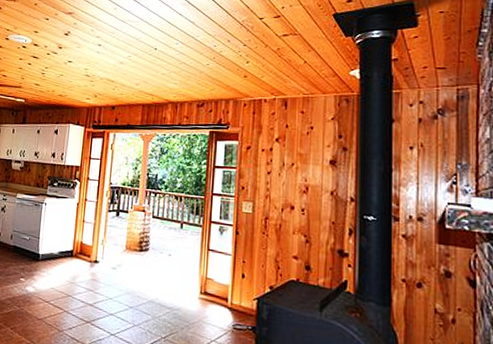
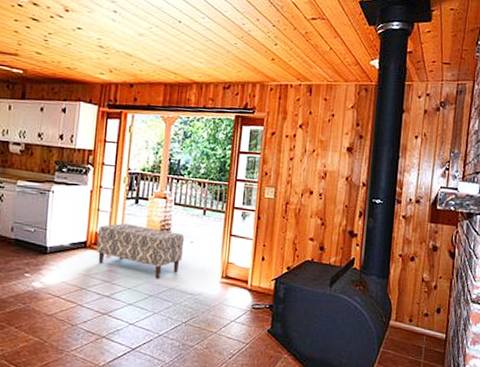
bench: none [81,234,163,291] -> present [96,223,185,279]

